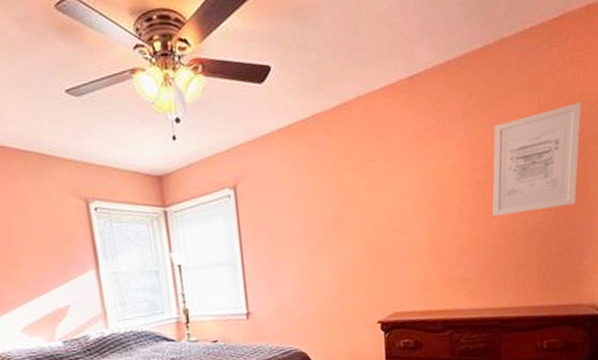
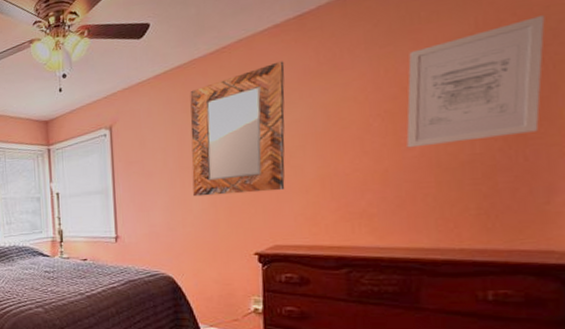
home mirror: none [314,124,402,266] -> present [190,61,285,197]

